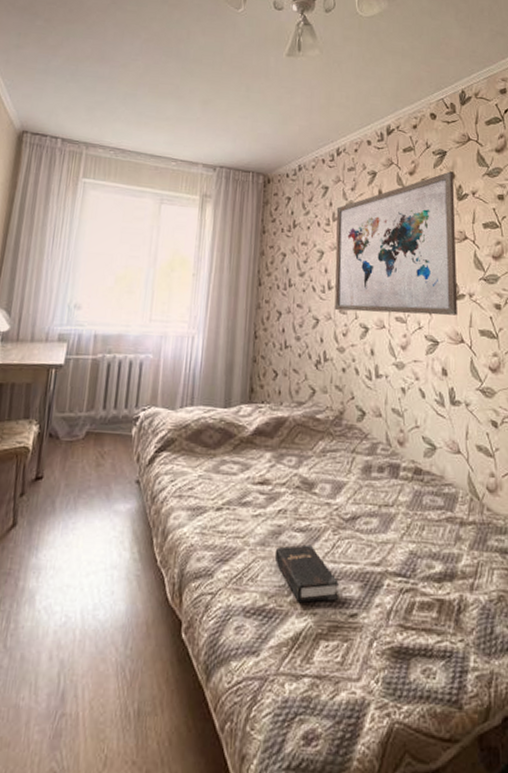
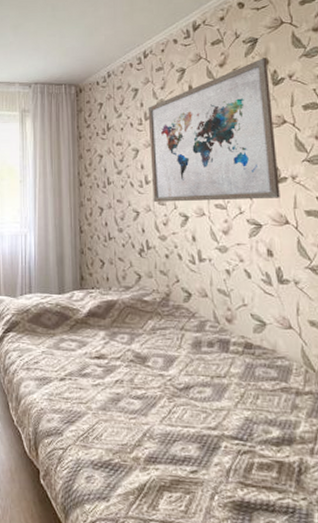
hardback book: present [274,544,339,603] -> none [115,410,178,459]

